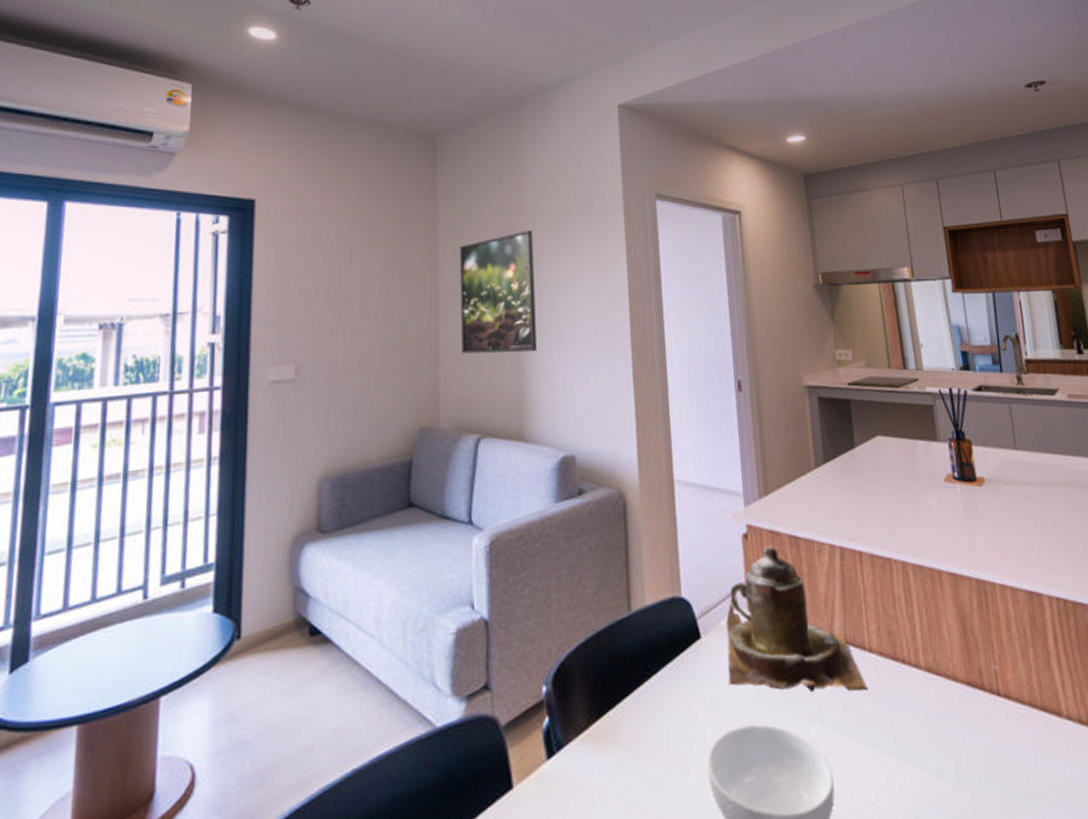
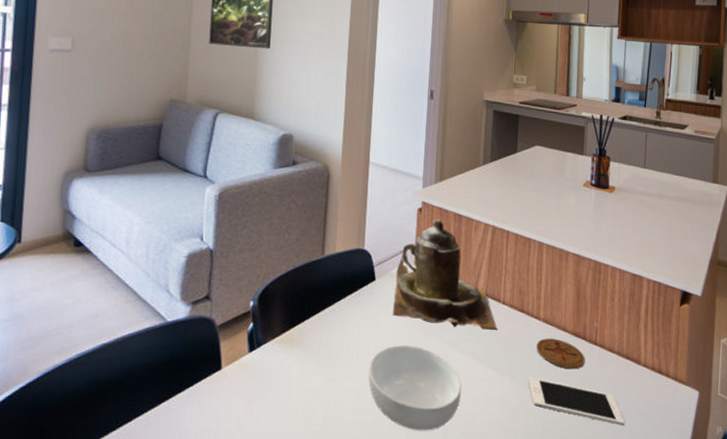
cell phone: none [919,751,1058,810] -> present [528,376,625,426]
coaster: none [922,692,990,735] -> present [536,338,586,370]

